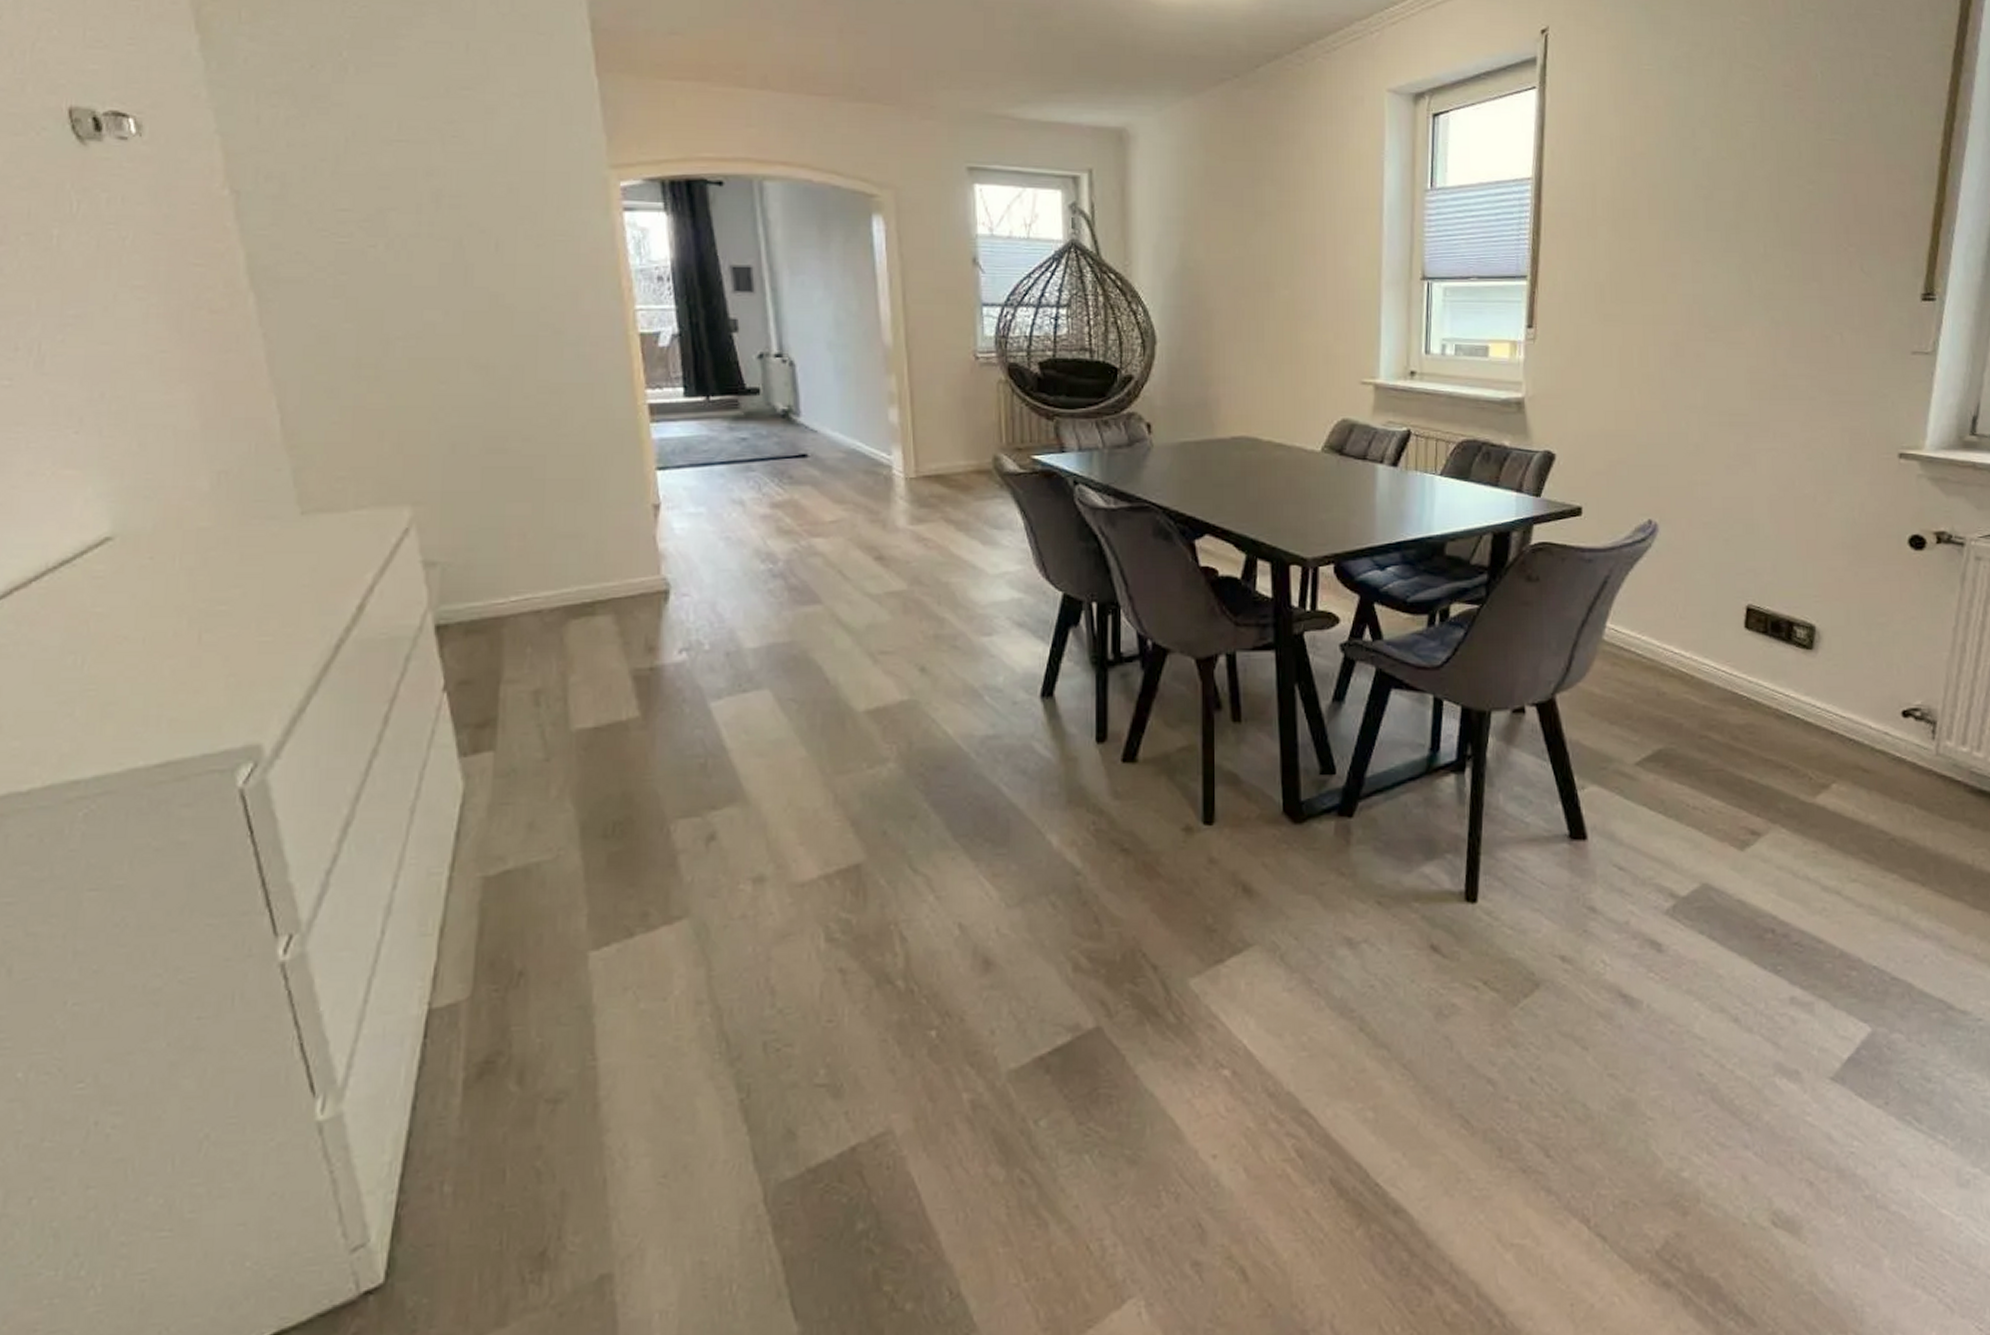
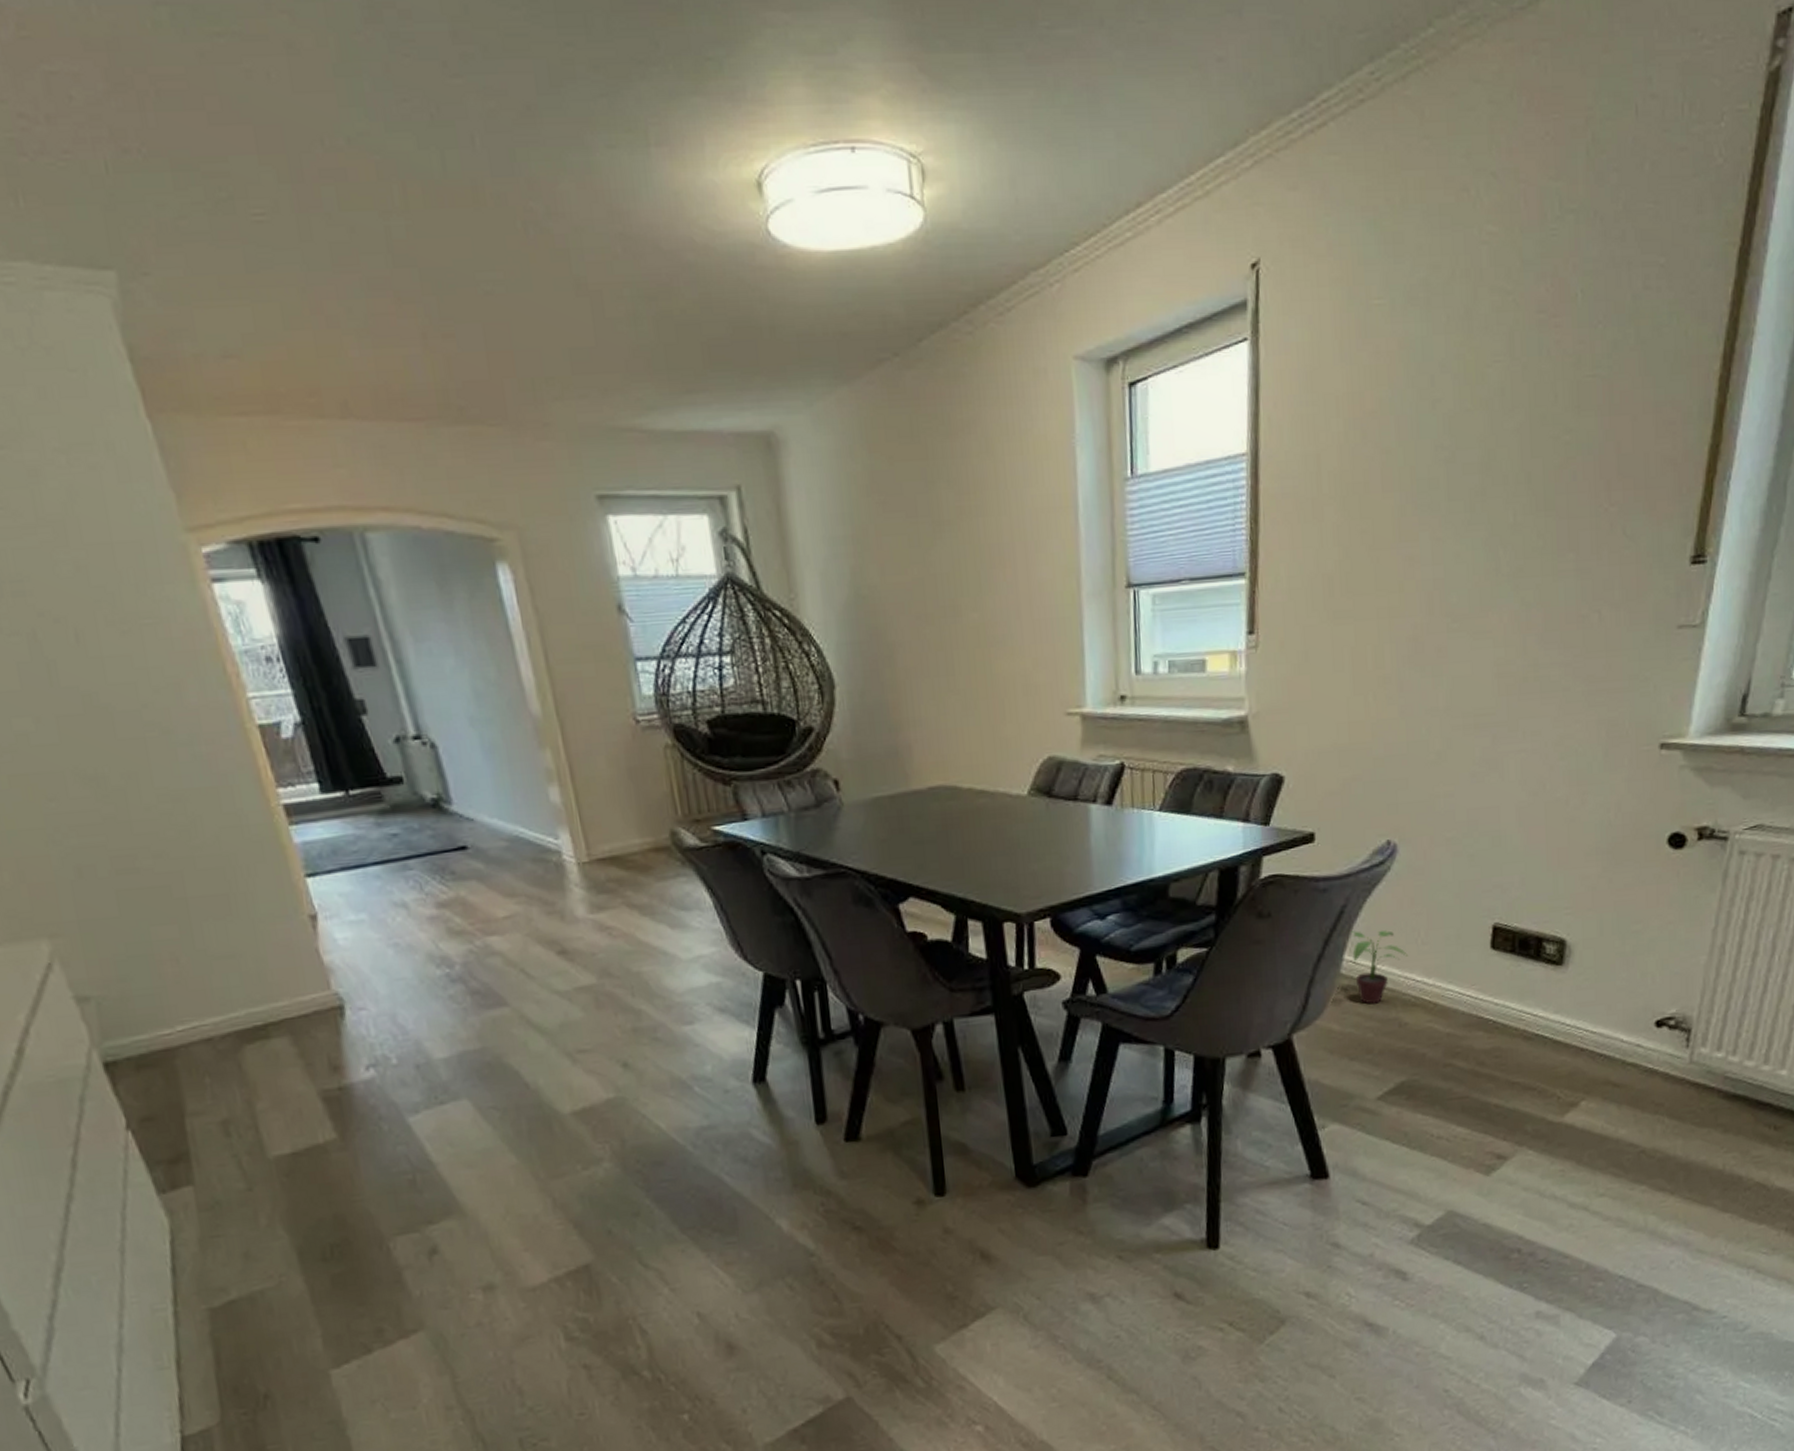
potted plant: none [1614,601,1666,672] -> present [1351,930,1408,1004]

